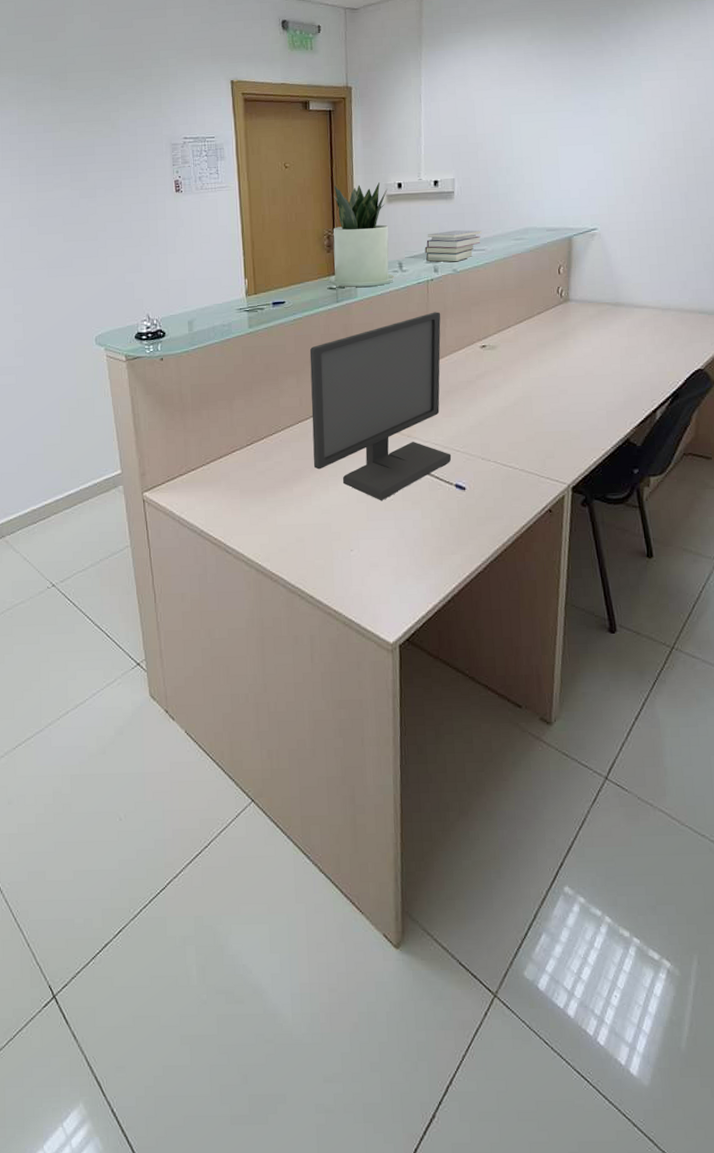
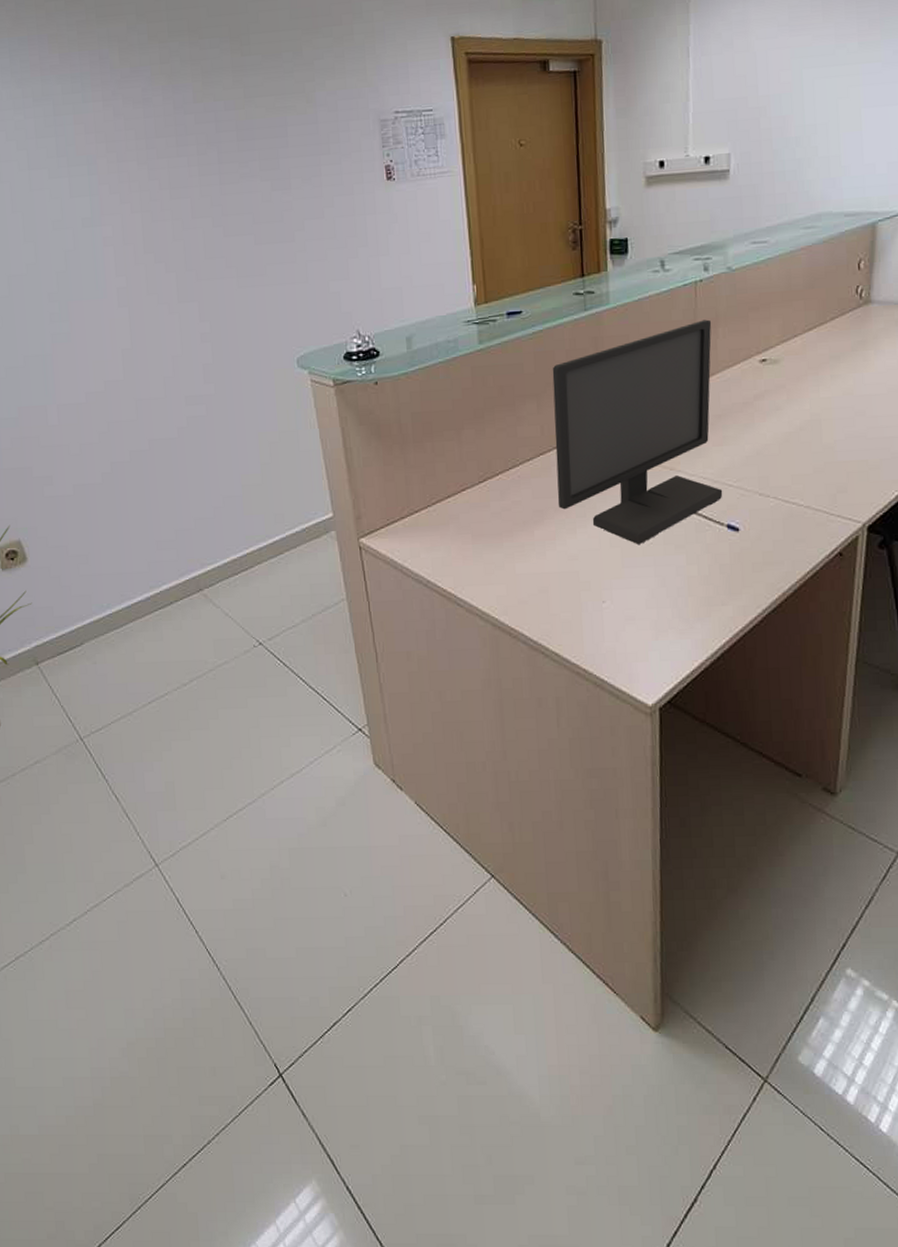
planter: present [328,182,395,287] -> none [573,161,656,292]
books: present [424,230,483,262] -> none [692,217,764,259]

